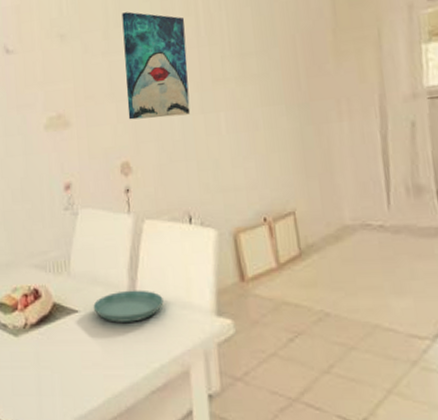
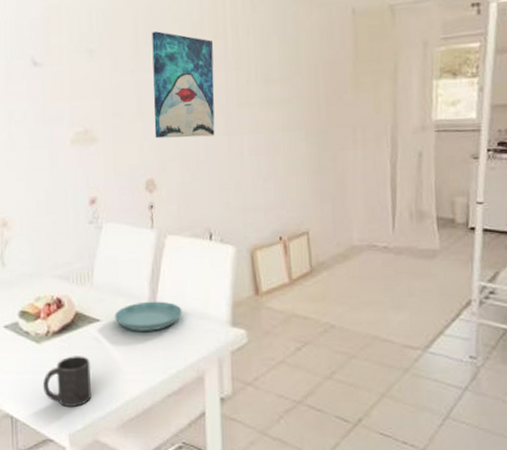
mug: none [21,348,72,406] -> present [42,355,91,408]

